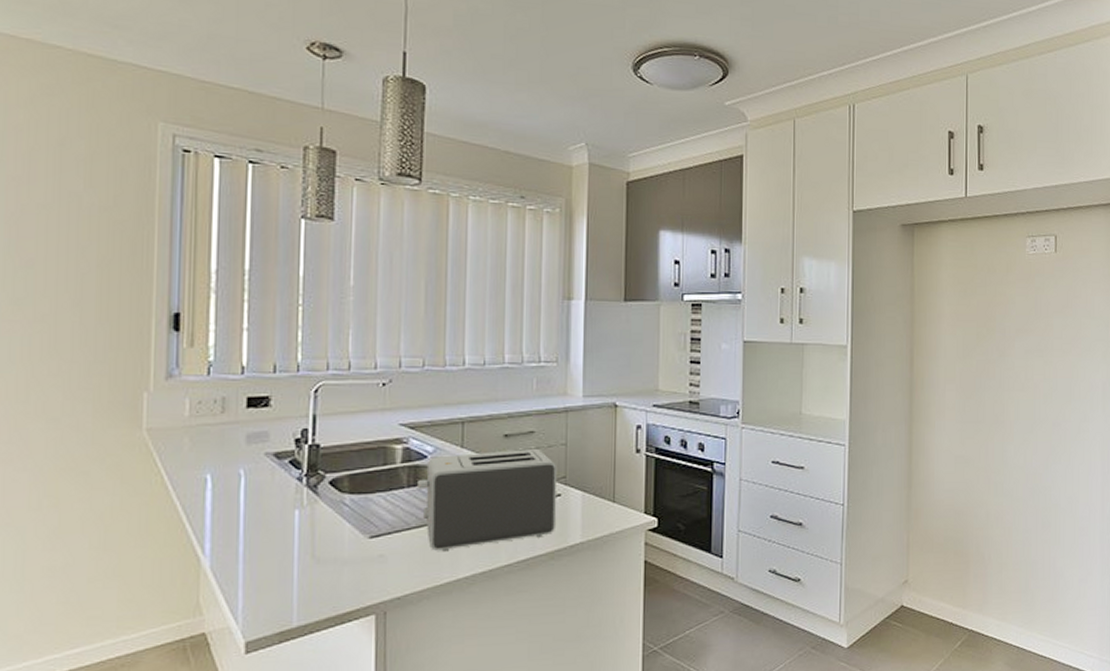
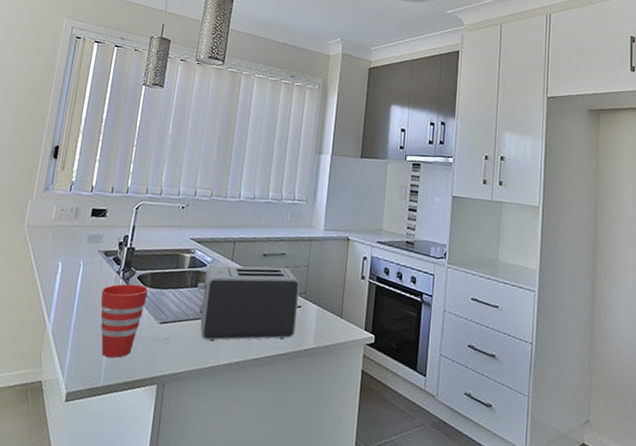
cup: none [278,491,347,589] -> present [100,283,149,358]

